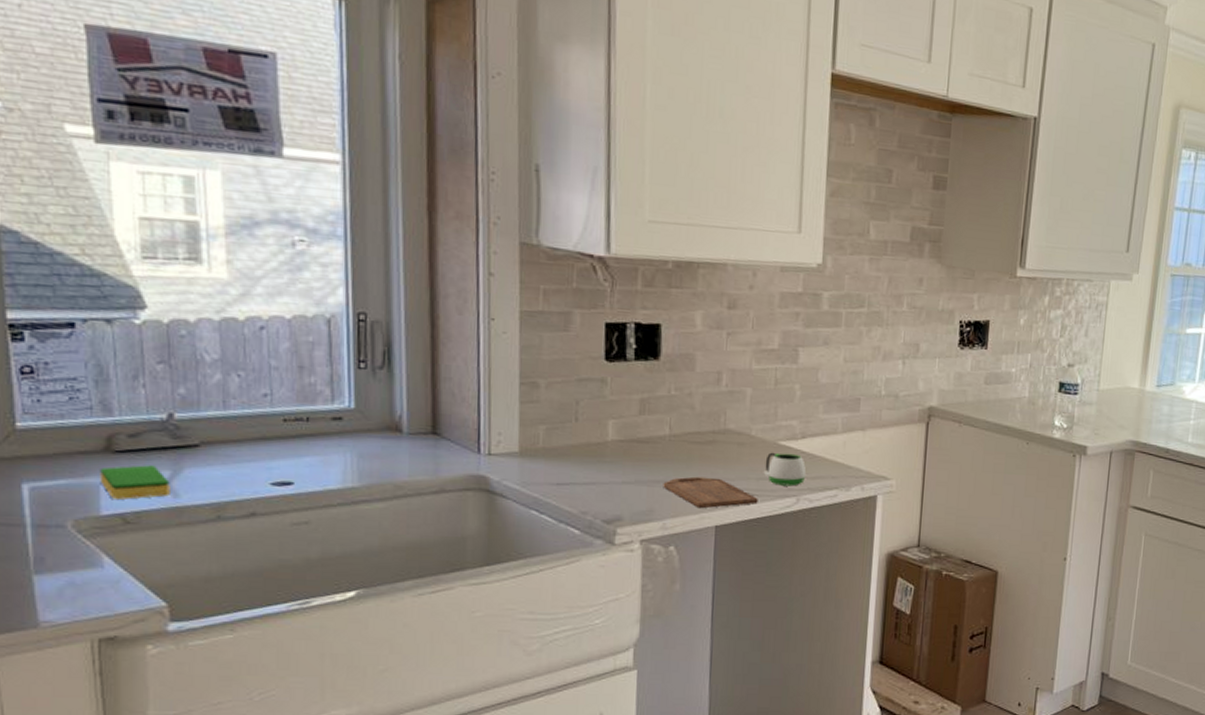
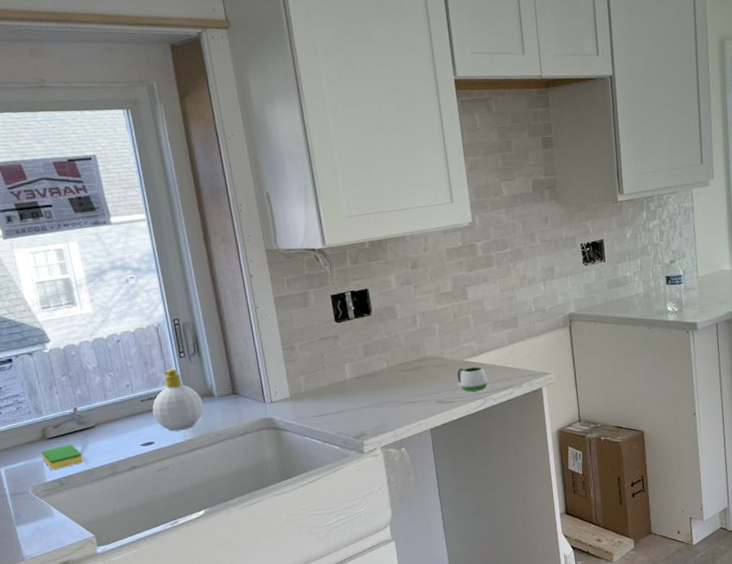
soap bottle: none [299,381,383,473] -> present [152,368,204,432]
cutting board: present [663,476,758,509] -> none [389,393,457,418]

